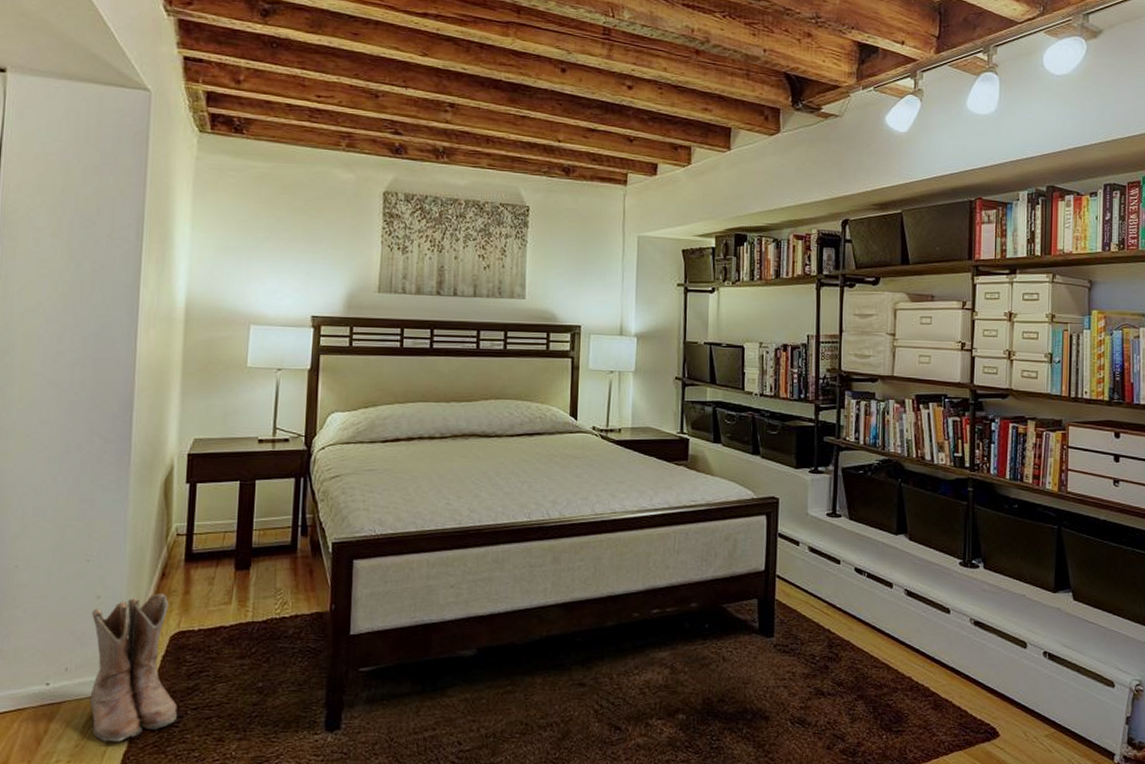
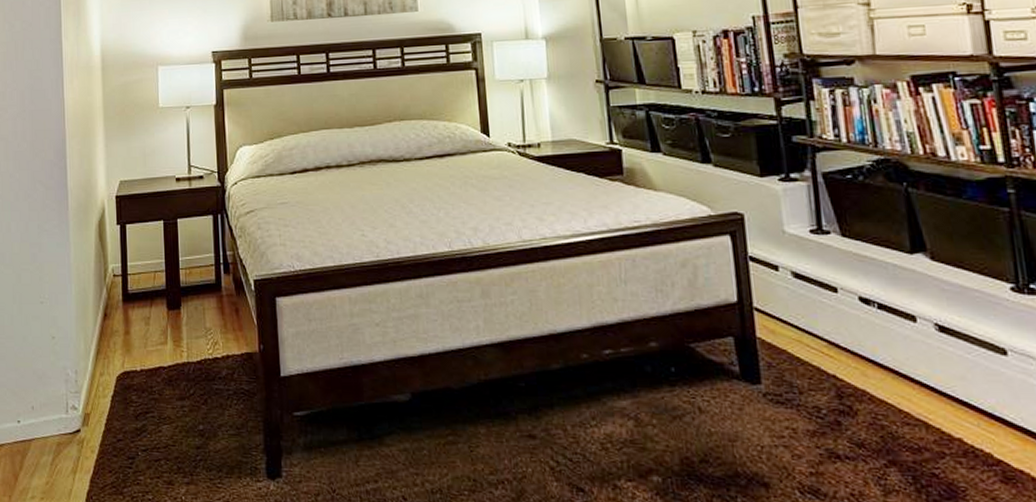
boots: present [89,593,178,742] -> none [48,334,130,481]

